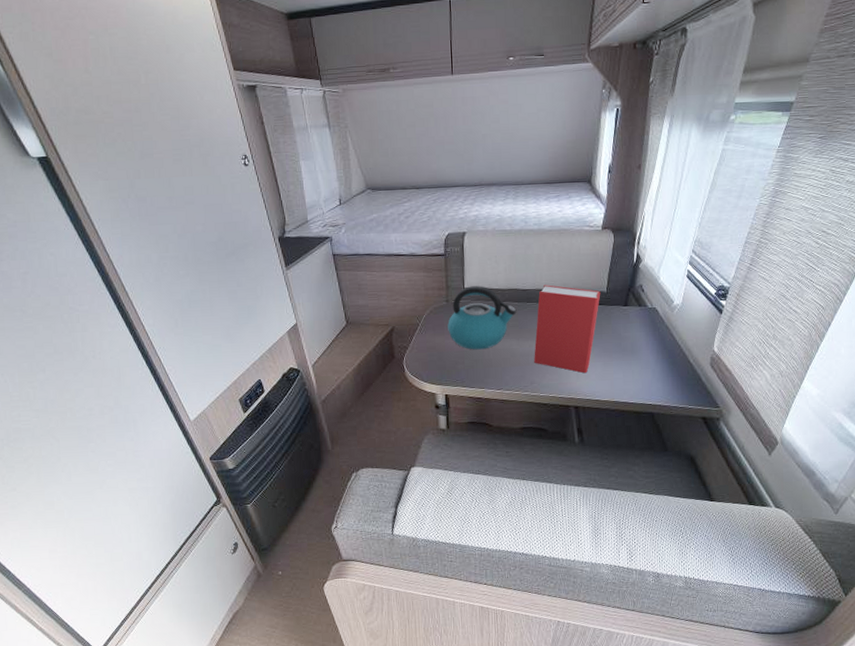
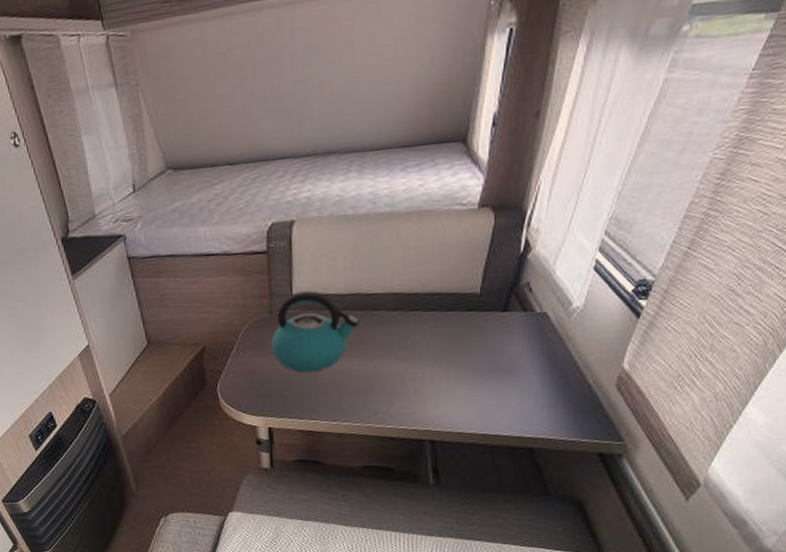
book: present [534,285,601,374] -> none [380,286,472,400]

